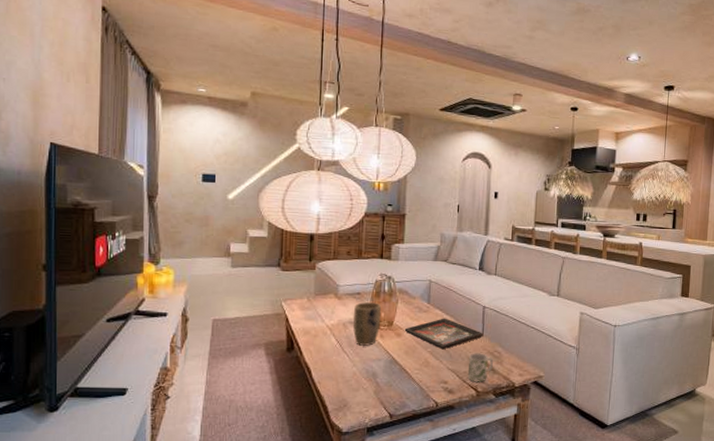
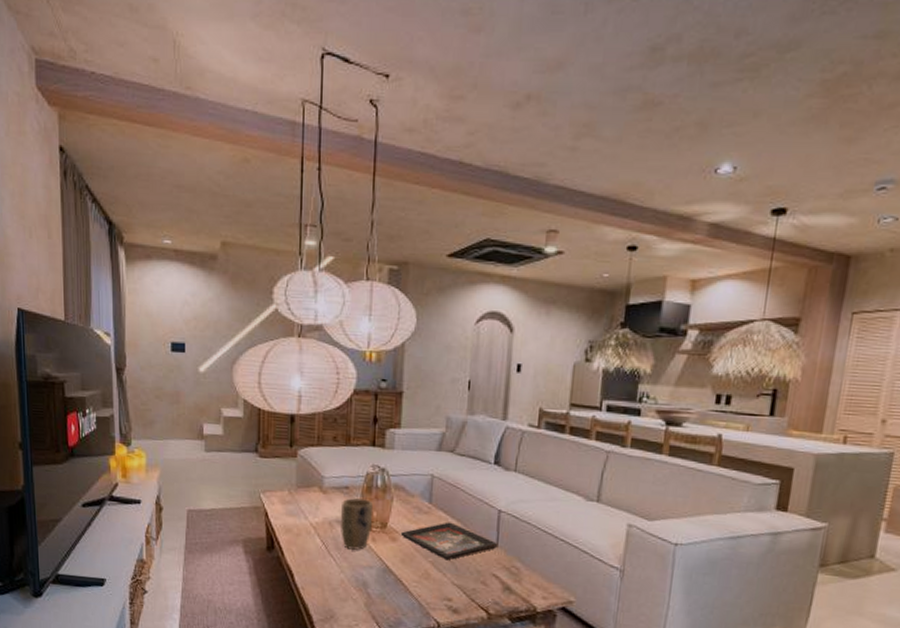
mug: present [467,353,494,382] -> none [476,567,511,603]

